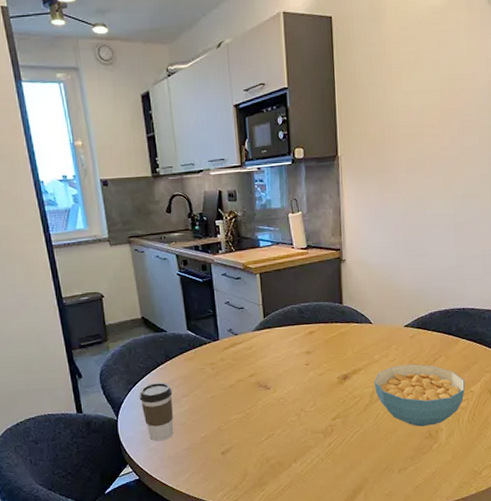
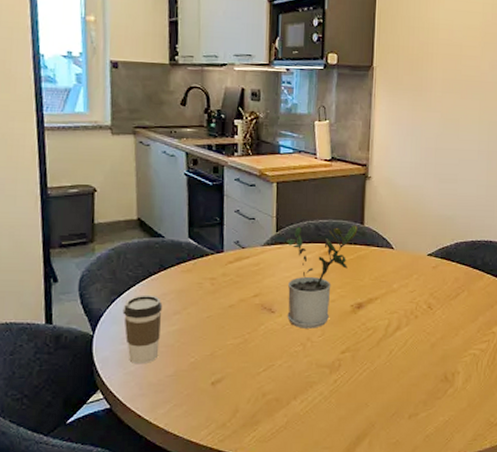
potted plant: none [274,305,337,401] -> present [286,225,358,329]
cereal bowl: present [373,364,466,427] -> none [390,298,488,368]

